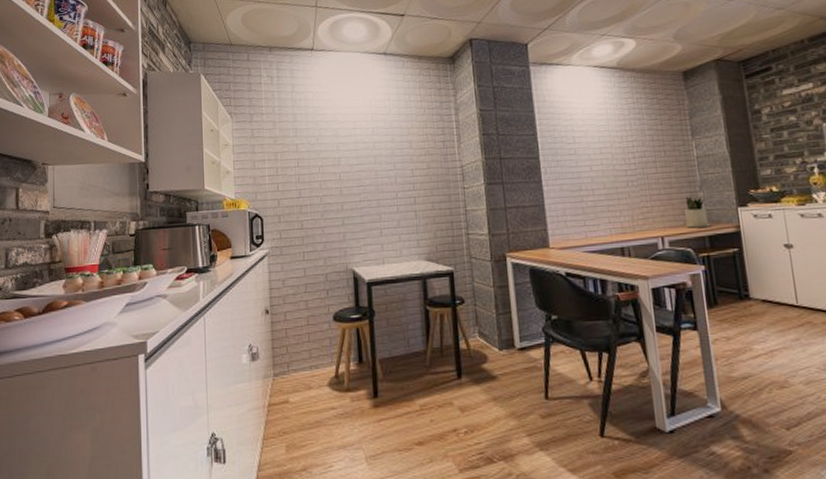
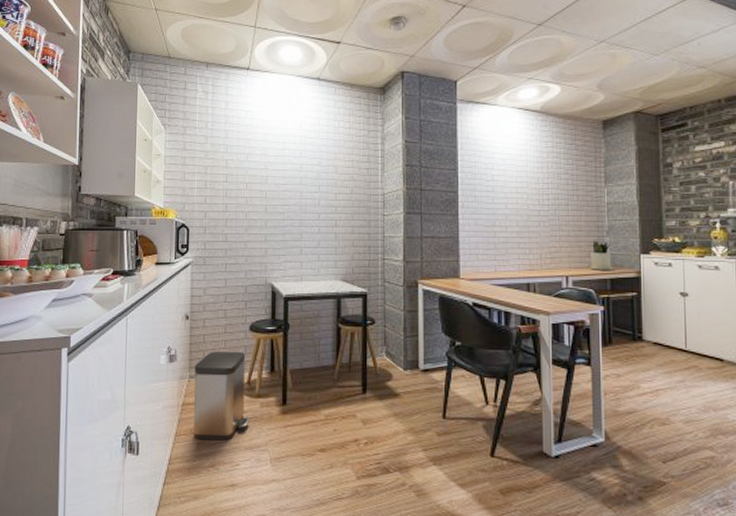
pedal bin: none [278,344,341,442] -> present [193,351,250,441]

